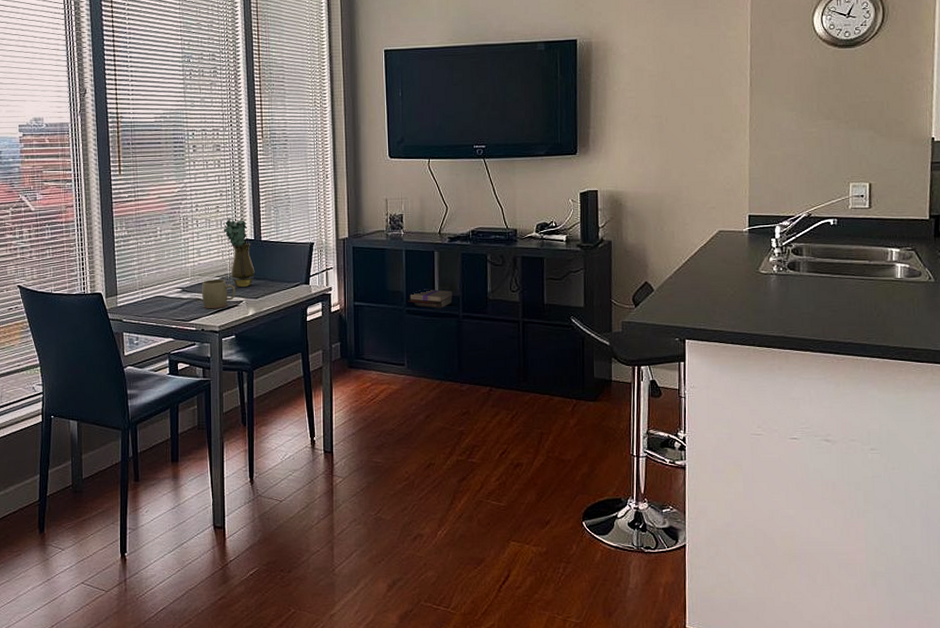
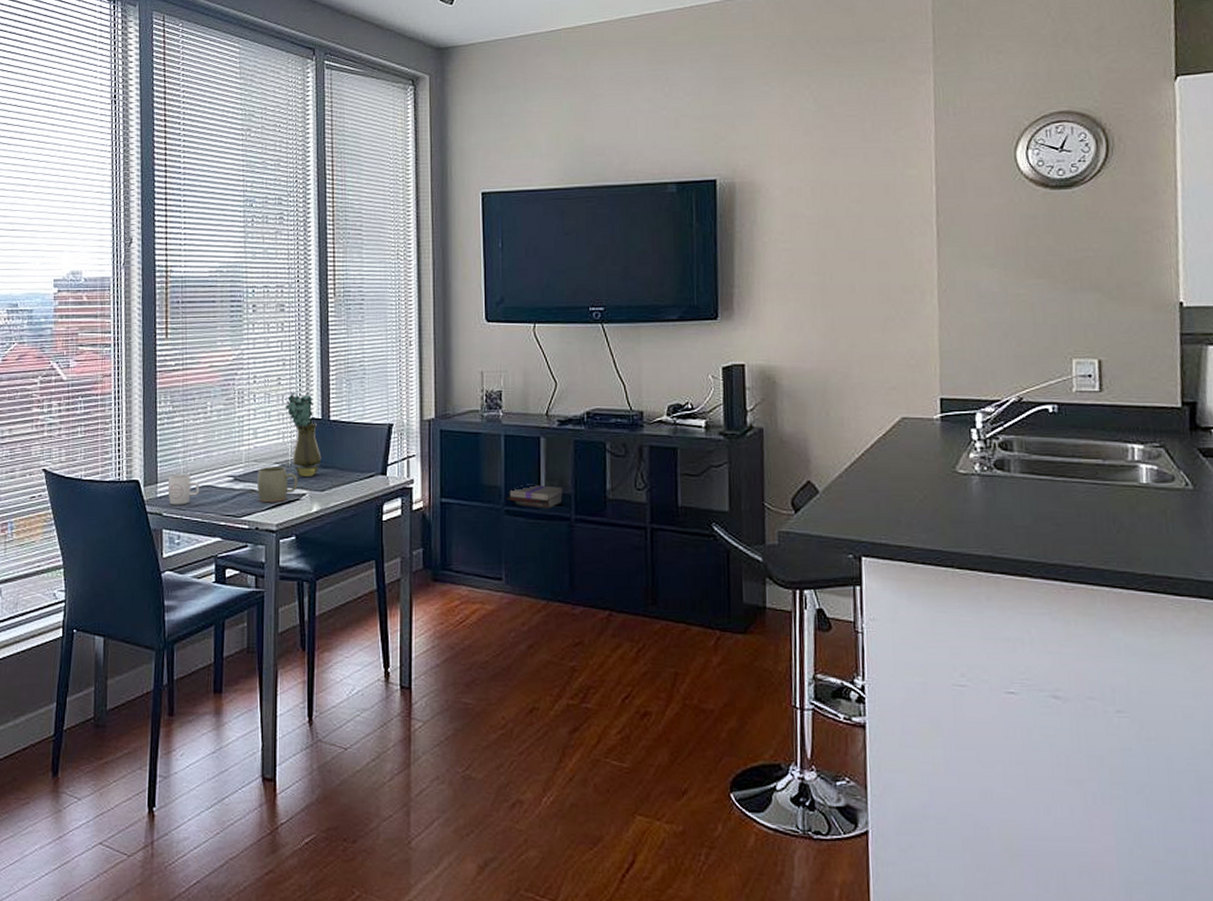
mug: none [126,287,154,313] -> present [167,474,200,505]

